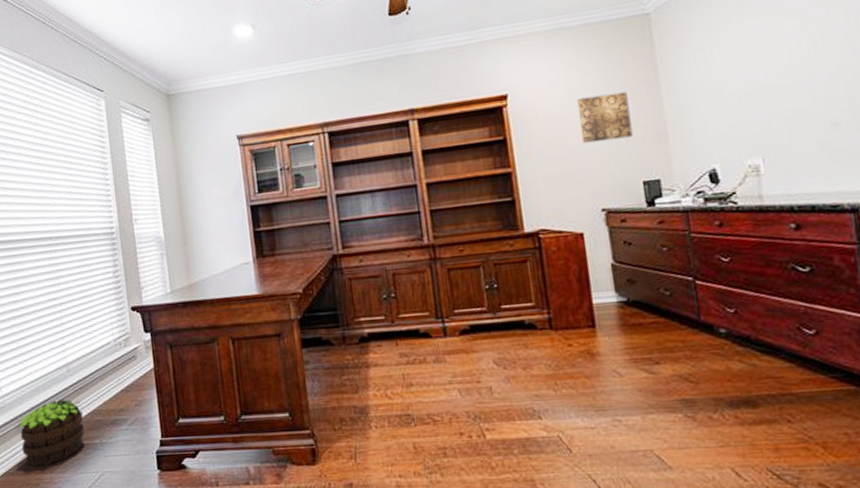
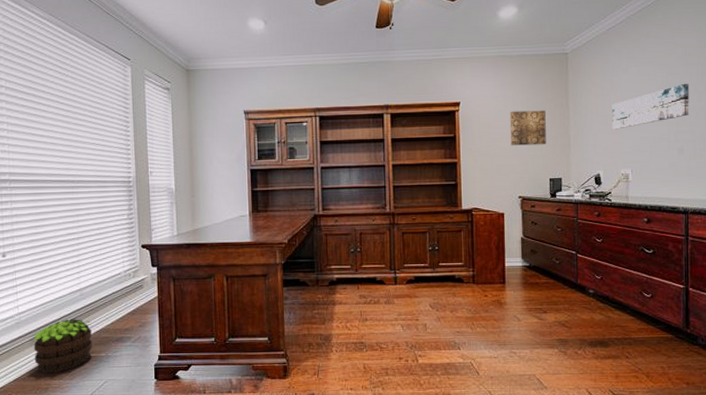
wall art: none [722,31,842,107] -> present [612,83,690,130]

